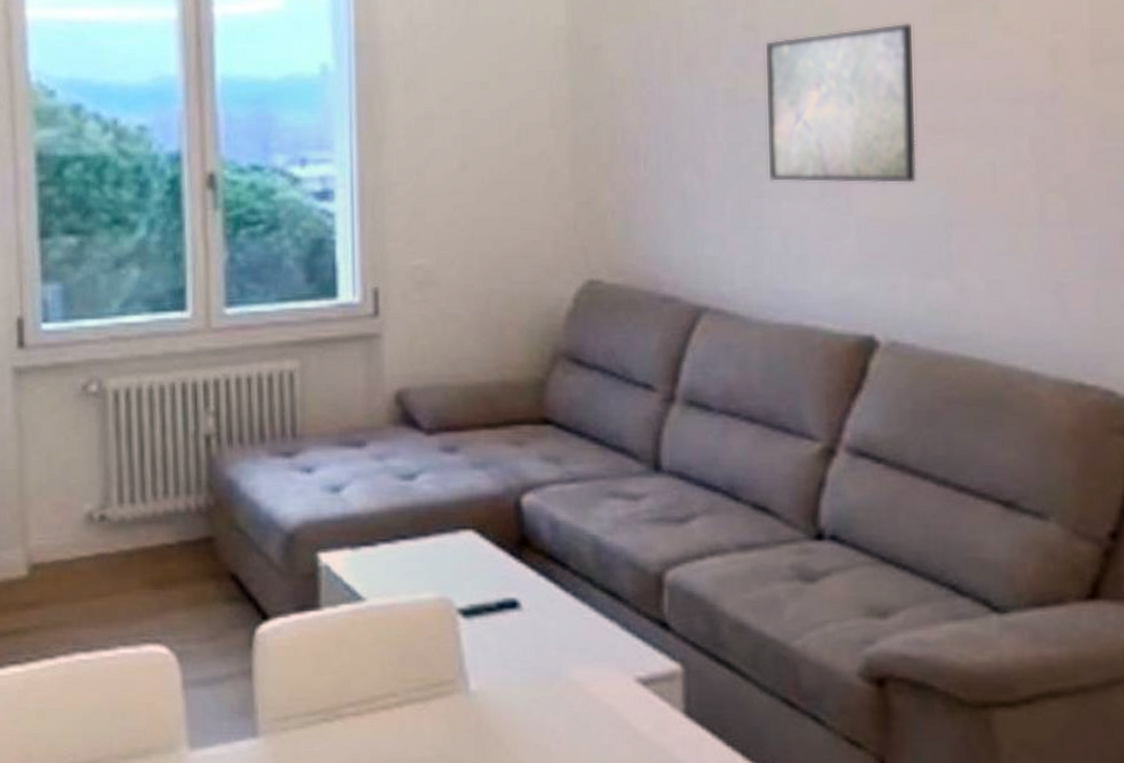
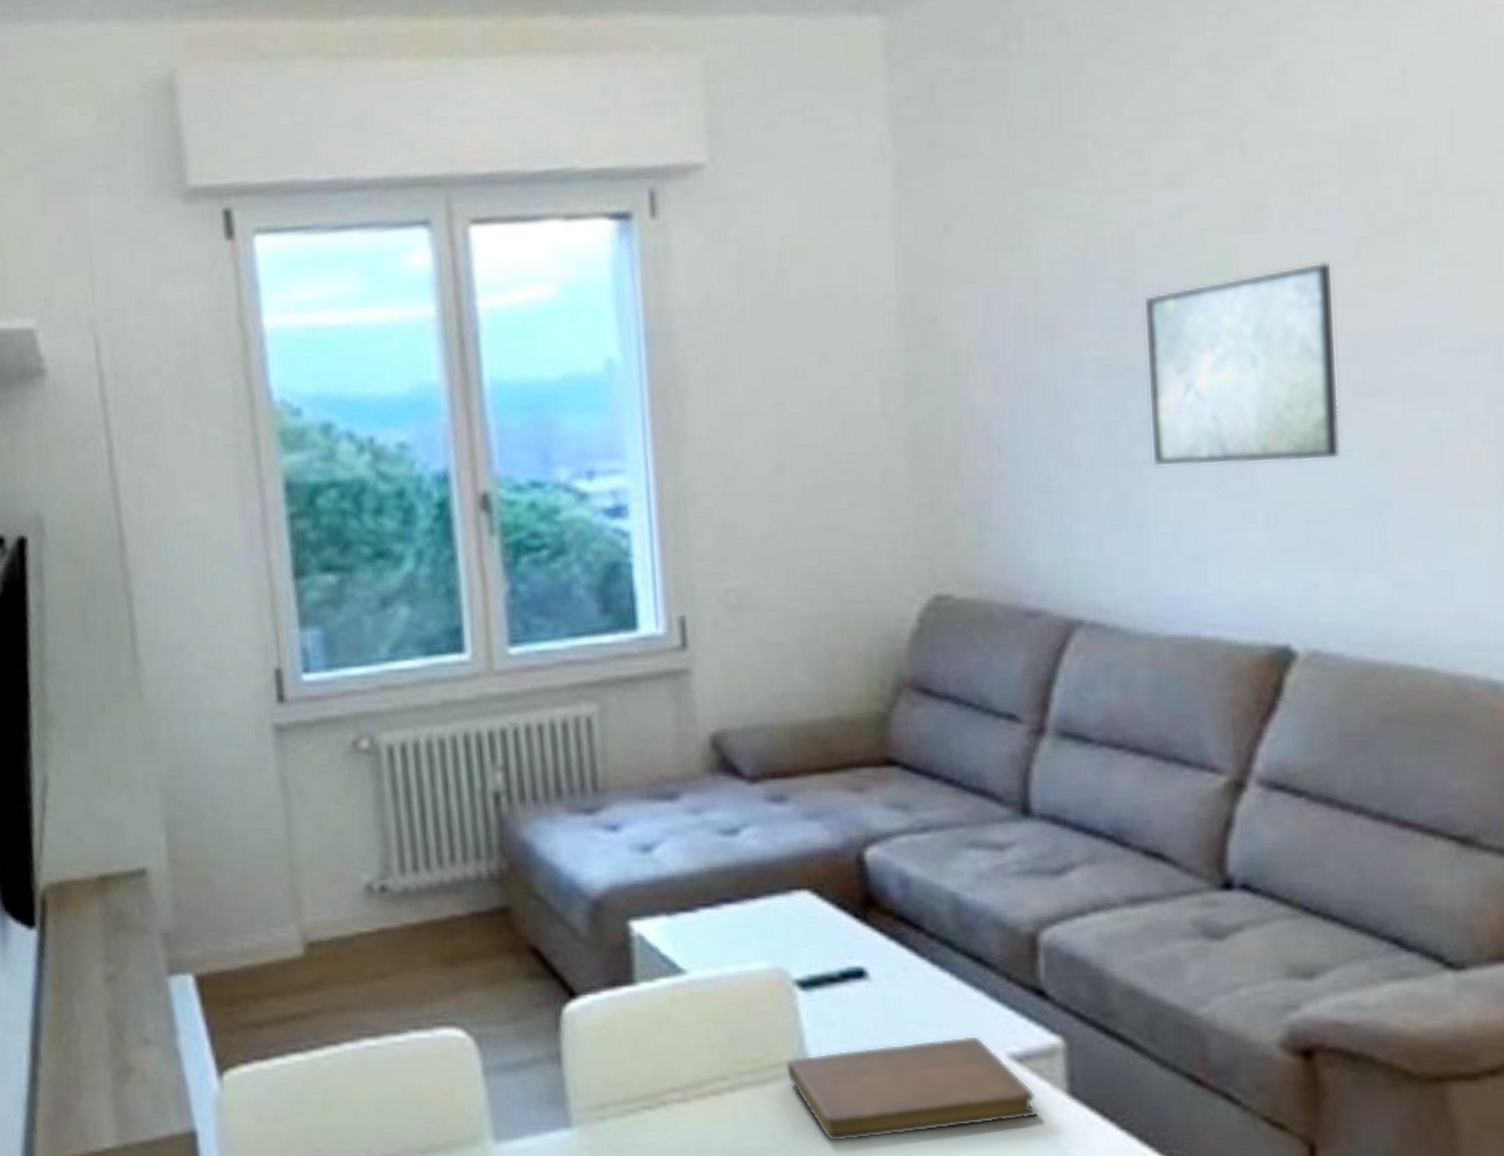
notebook: none [447,660,659,754] -> present [785,1035,1038,1143]

